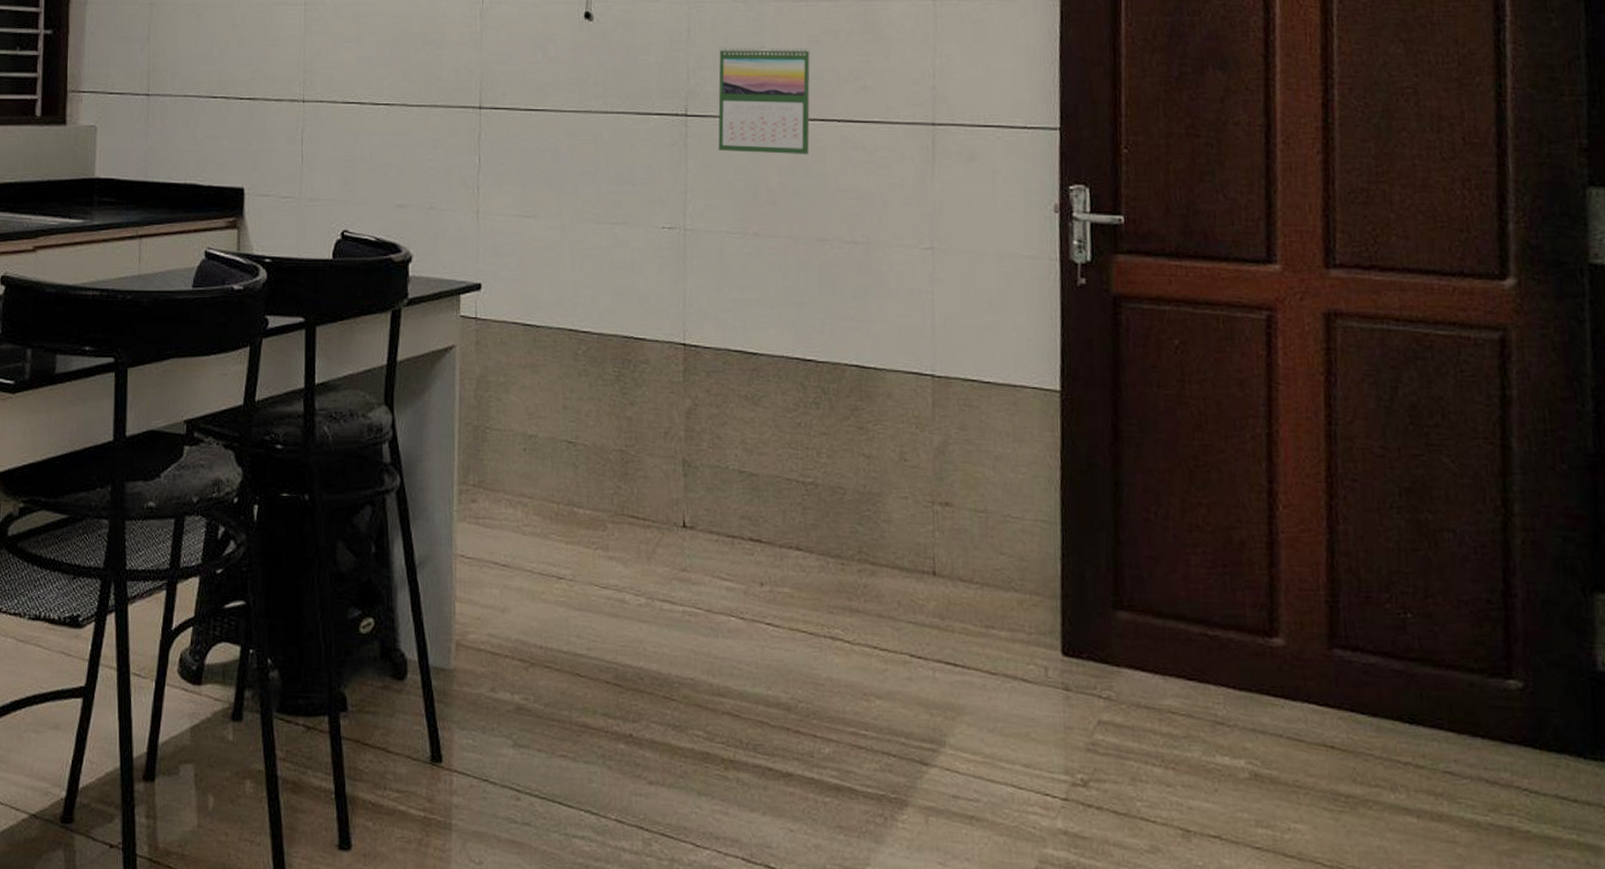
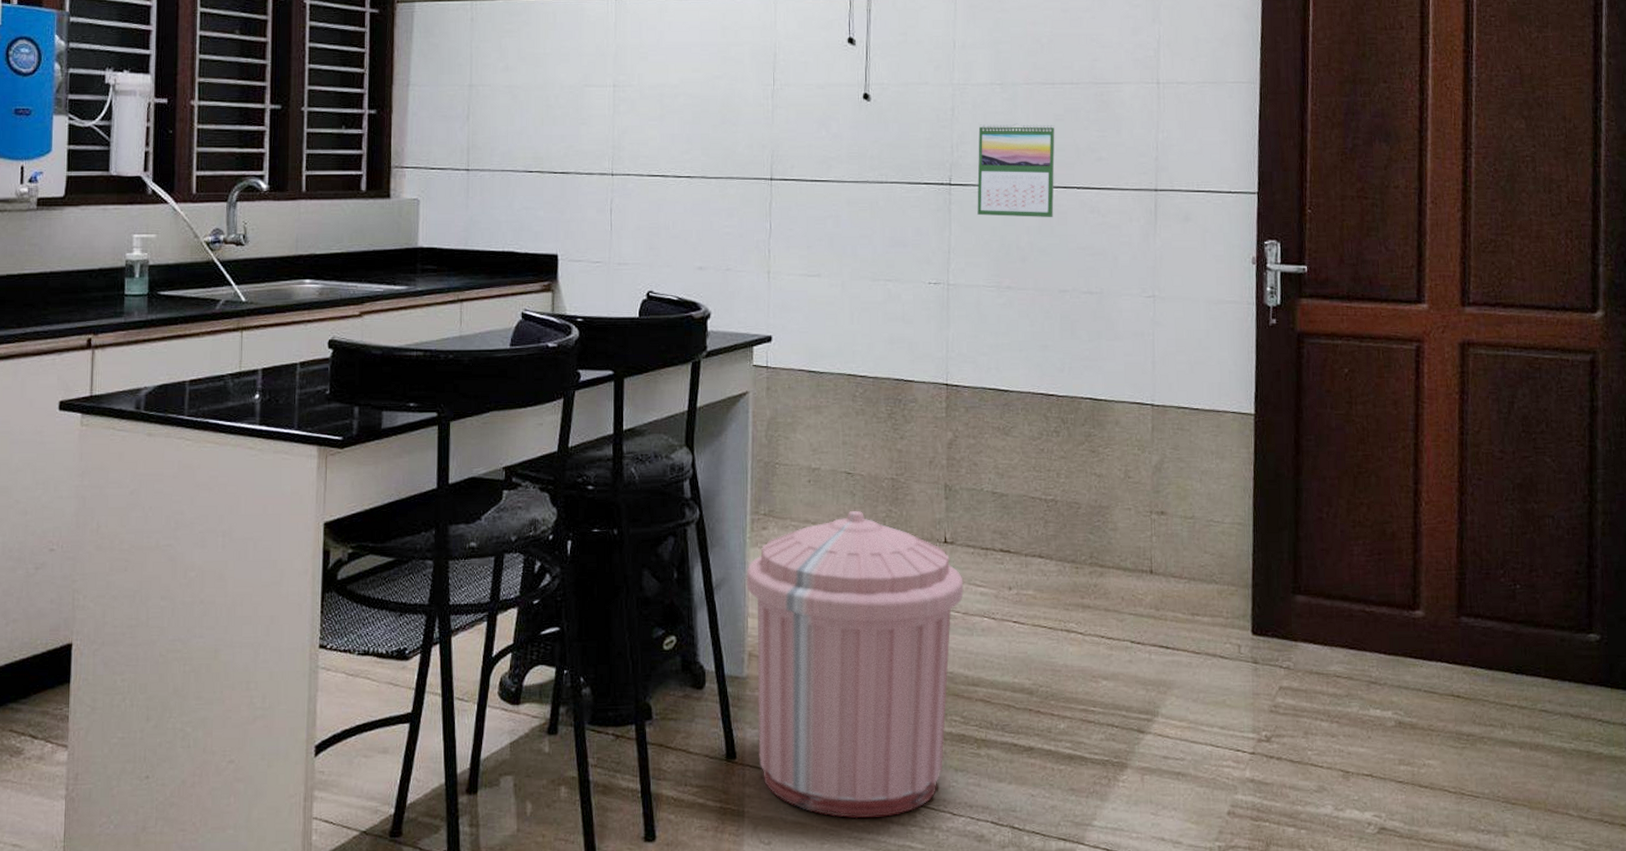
trash can: none [453,486,706,843] -> present [746,511,964,819]

